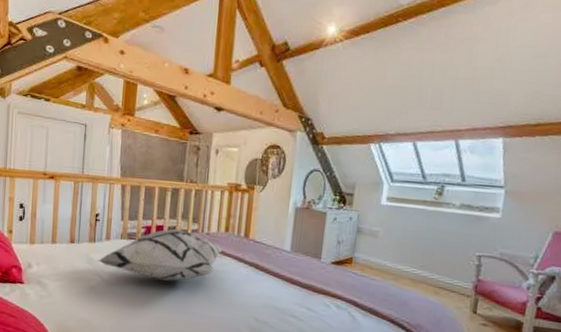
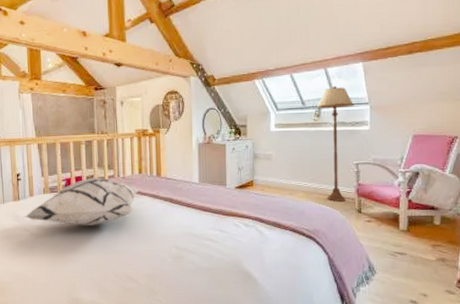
floor lamp: none [437,162,487,297] -> present [316,86,355,202]

